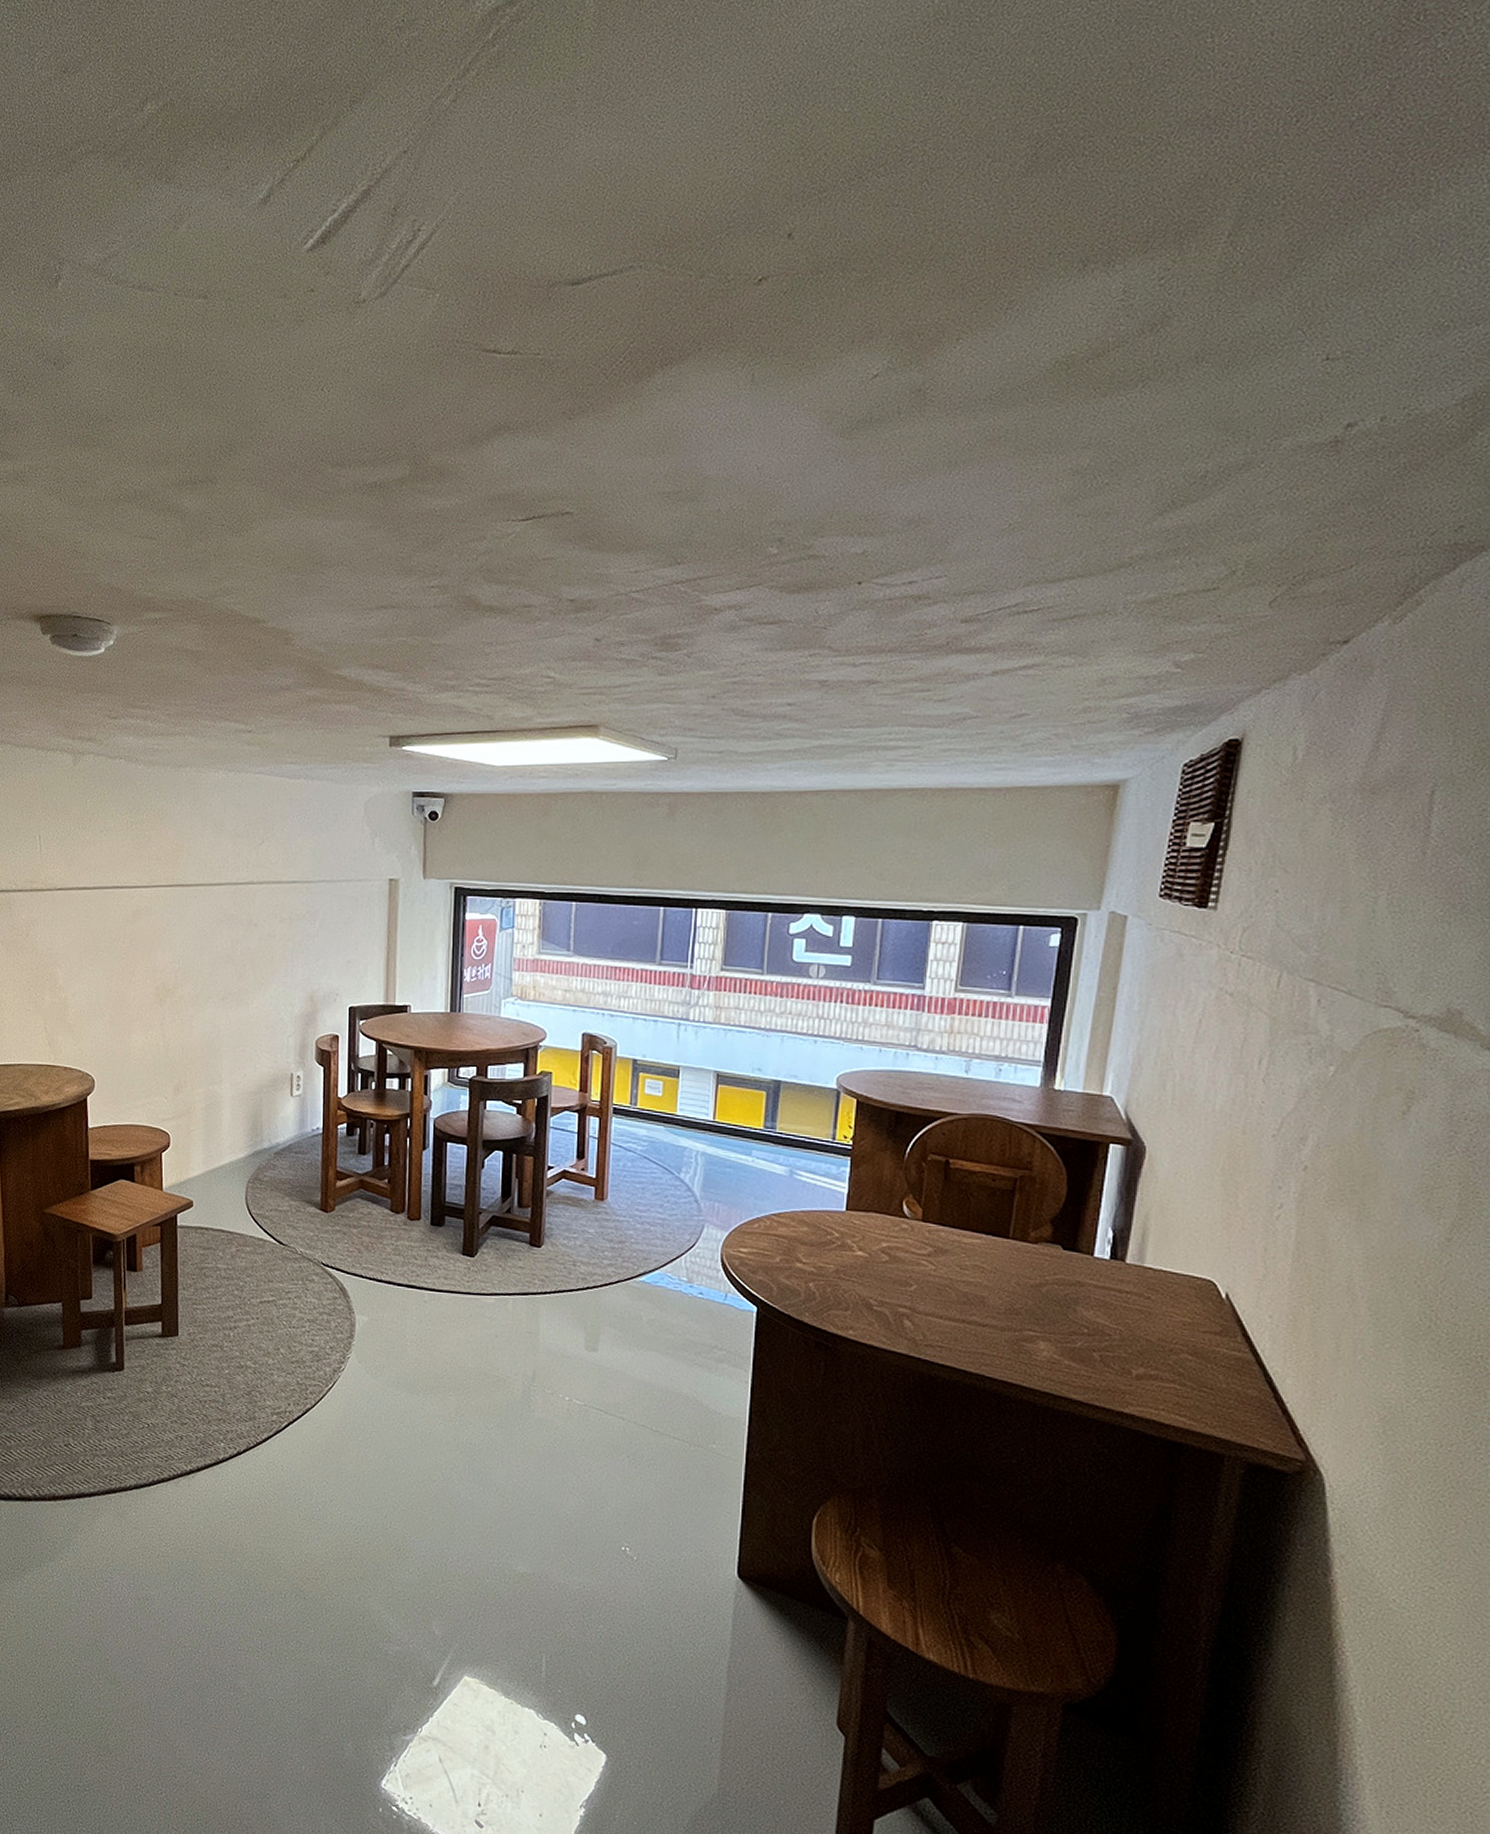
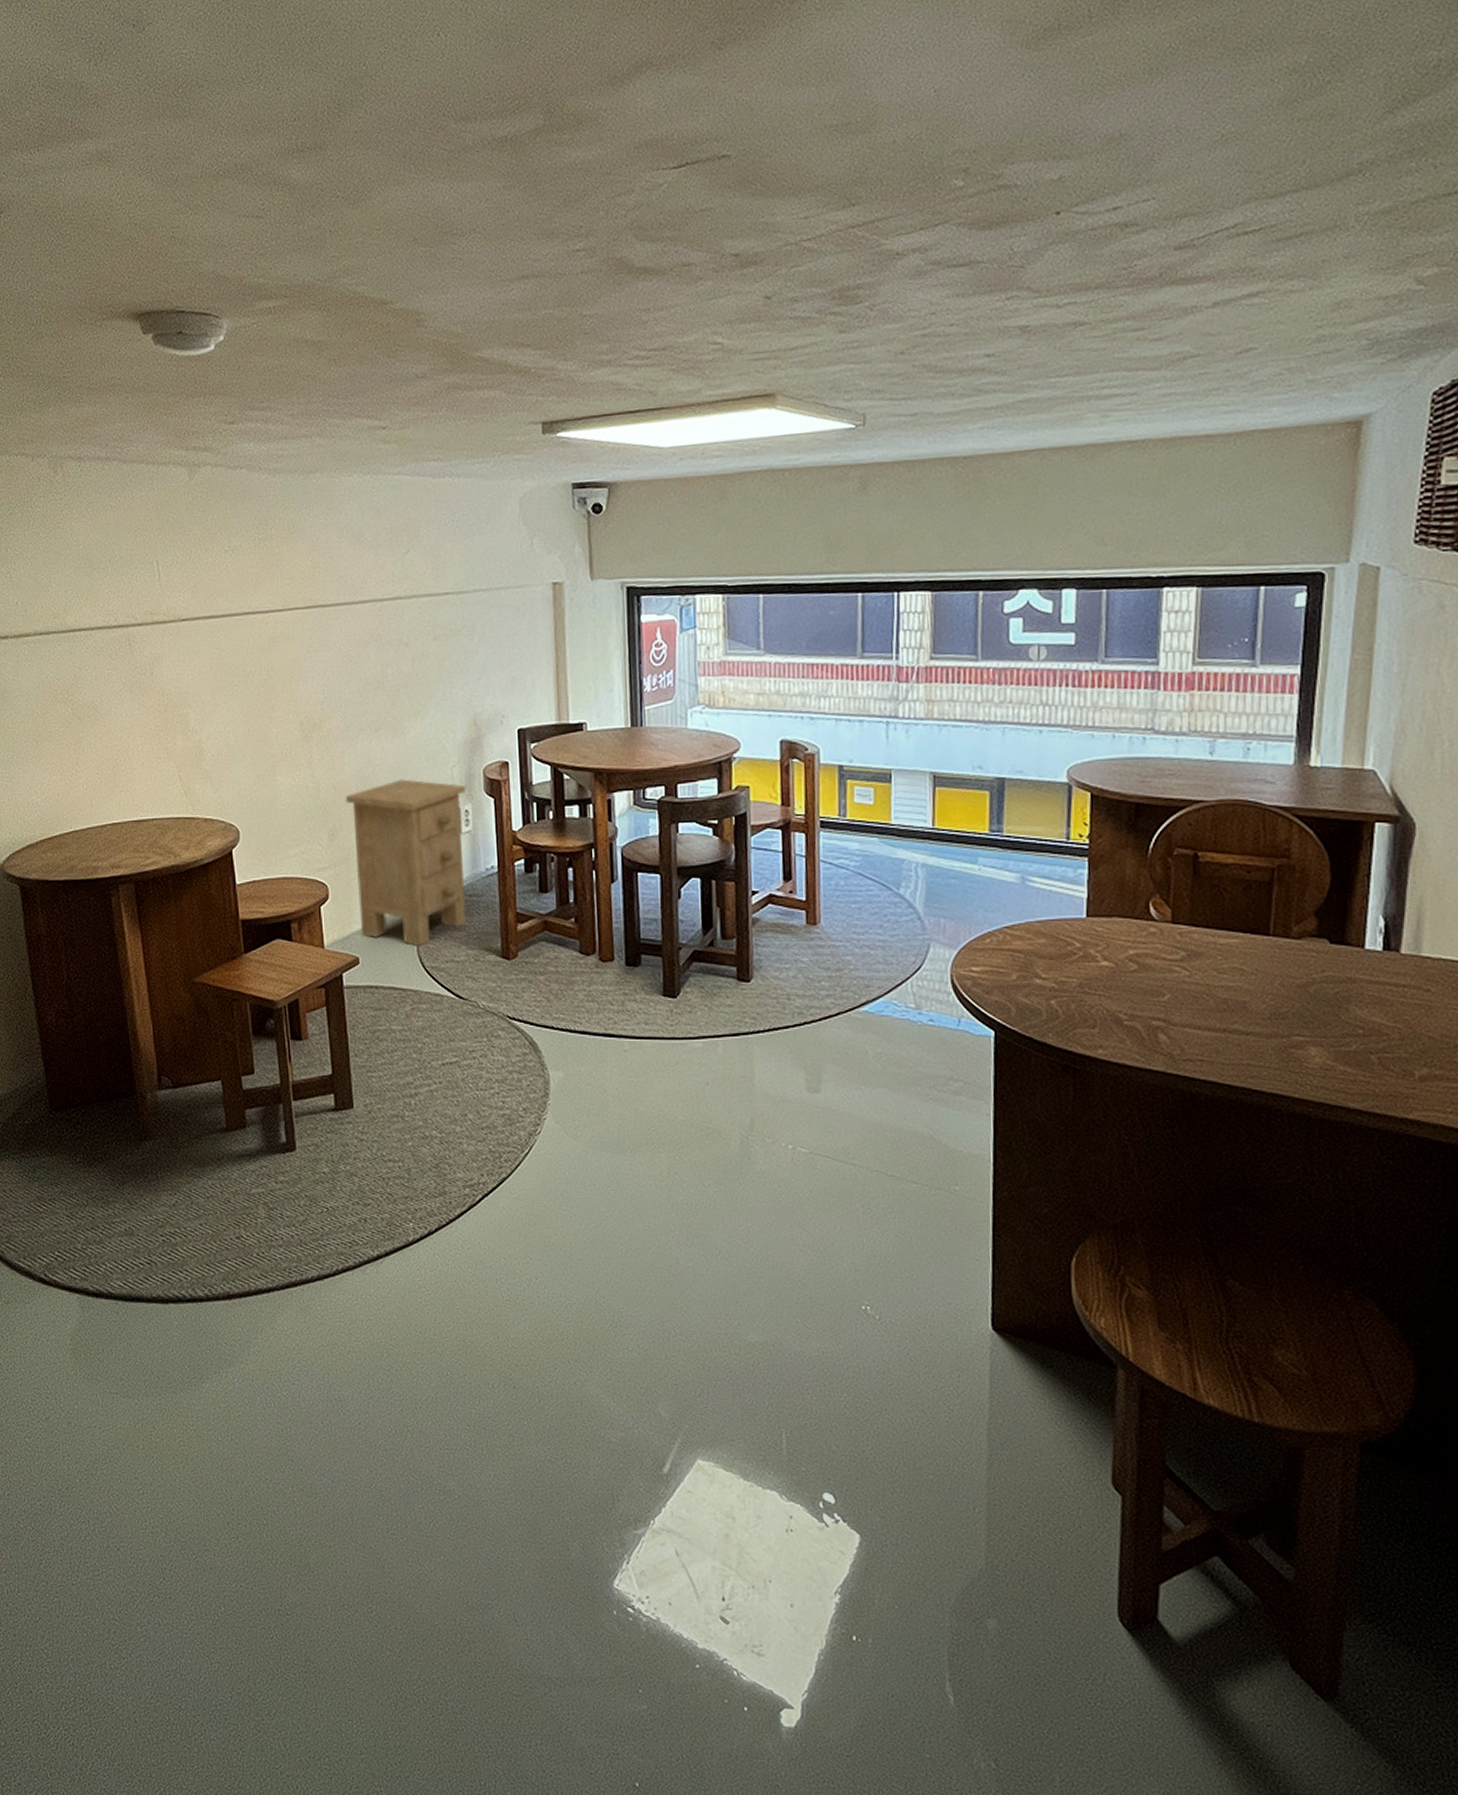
nightstand: none [191,1044,299,1194] -> present [345,779,466,946]

